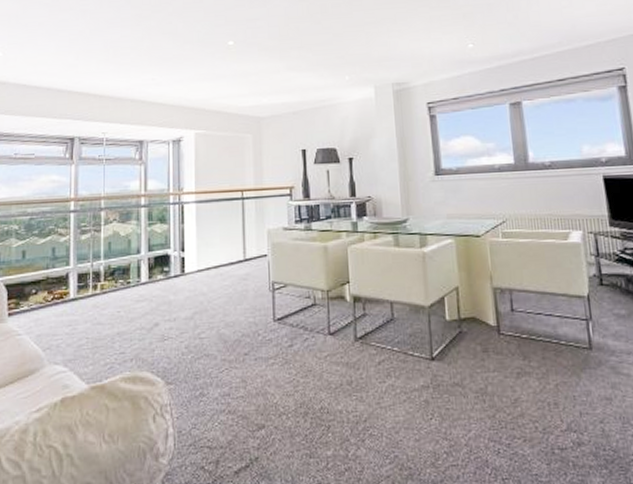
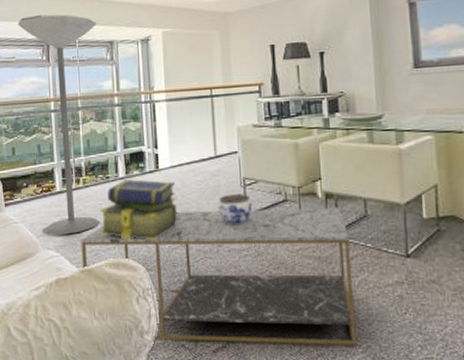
floor lamp: none [41,111,127,348] -> present [18,14,101,235]
coffee table: none [93,311,384,463] -> present [80,207,357,346]
stack of books: none [116,284,203,351] -> present [100,179,178,241]
jar: none [245,298,280,332] -> present [218,194,252,226]

